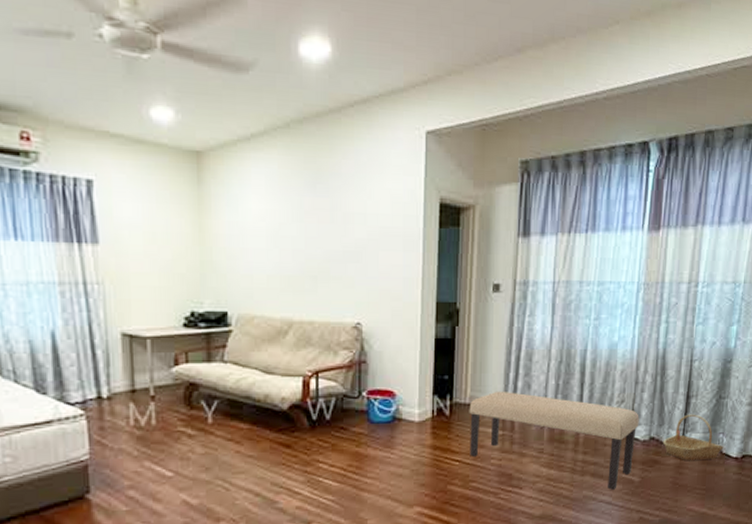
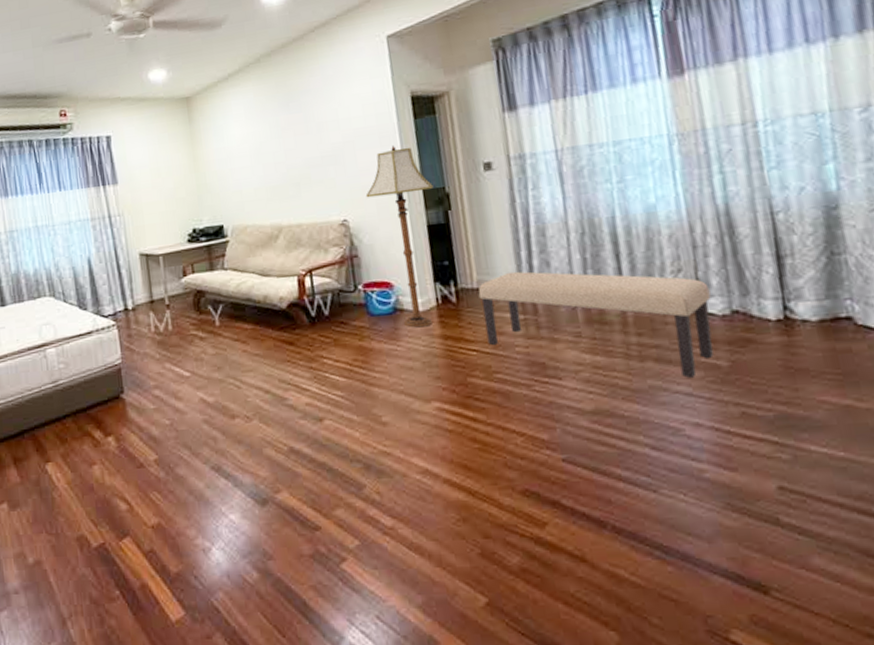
floor lamp: none [382,251,446,437] -> present [365,144,433,328]
basket: present [663,414,723,461] -> none [754,277,857,338]

